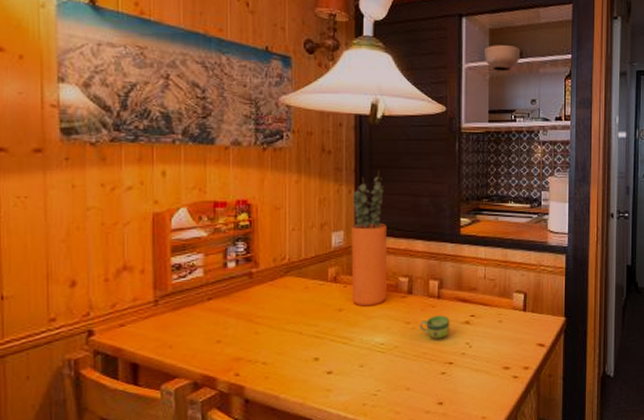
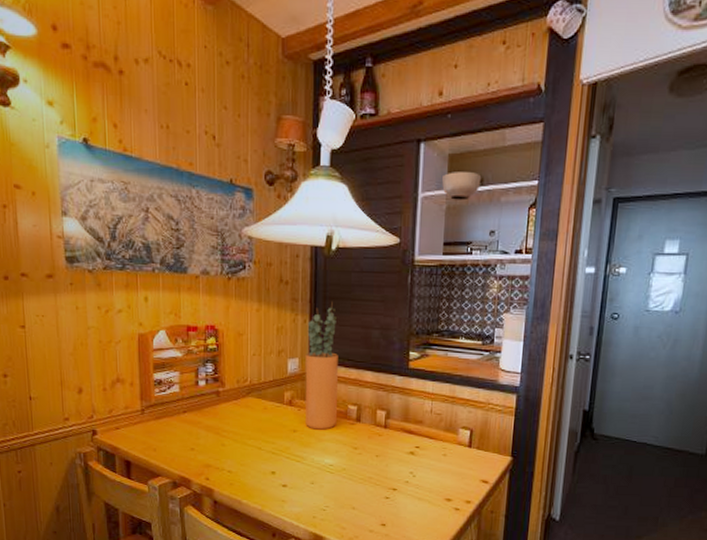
cup: present [419,315,450,339] -> none [366,444,395,466]

